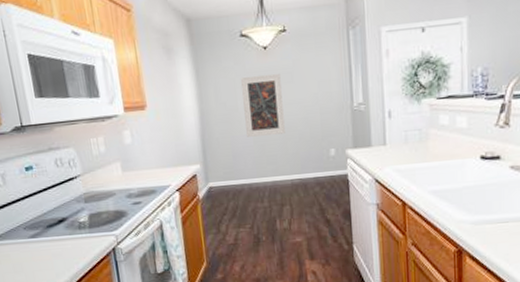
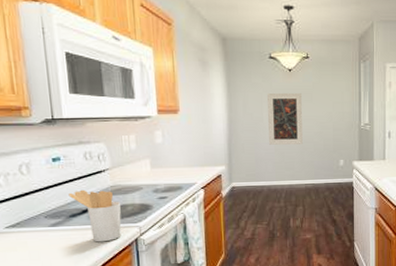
utensil holder: none [44,198,99,253] -> present [68,189,122,242]

